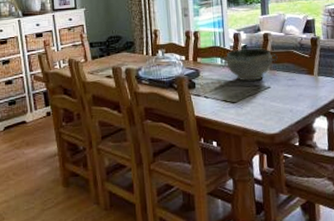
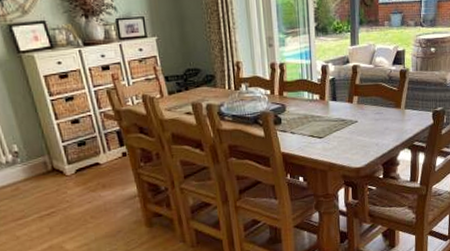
bowl: present [220,48,278,81] -> none [307,81,366,116]

